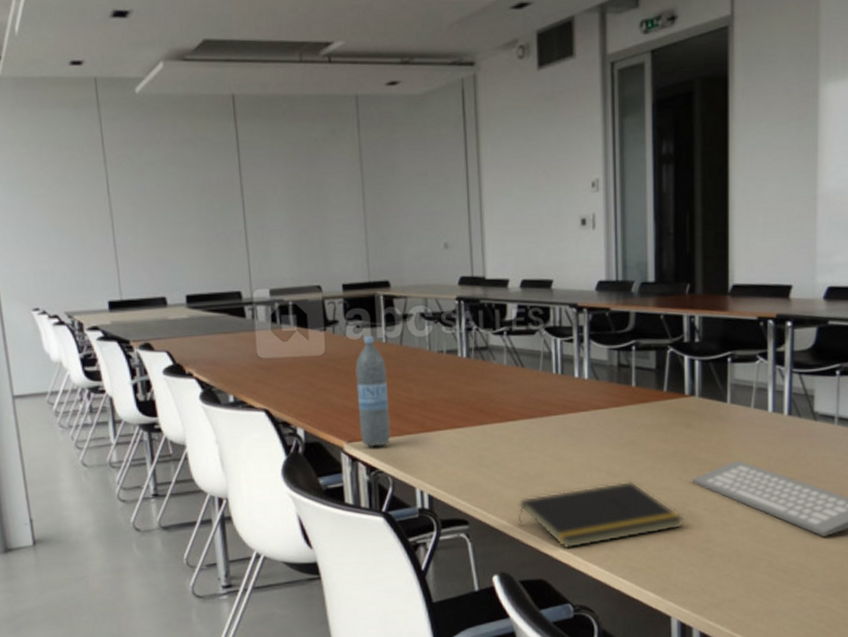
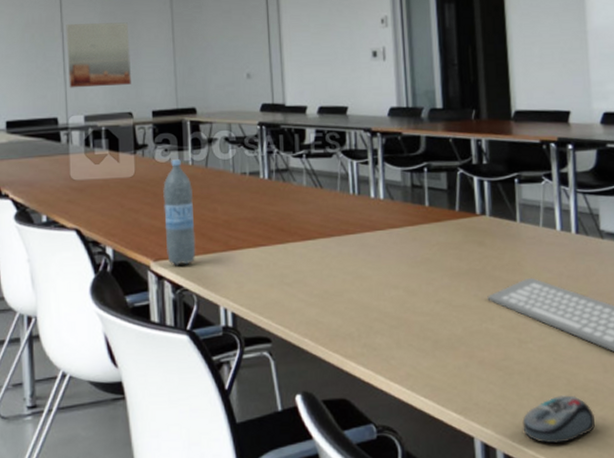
wall art: none [246,185,319,259] -> present [66,22,131,88]
notepad: present [518,481,684,550] -> none [319,298,482,368]
computer mouse: none [720,576,794,623] -> present [522,395,595,444]

